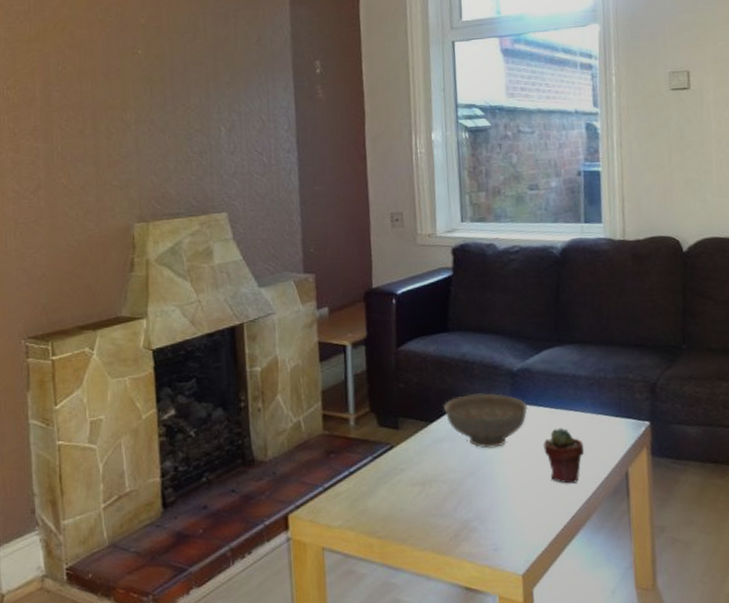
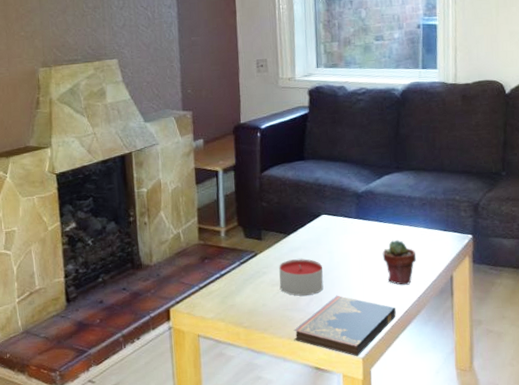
candle: none [420,452,474,498] -> present [279,258,324,296]
hardcover book: none [438,496,562,574] -> present [293,295,396,357]
decorative bowl: present [444,392,529,448] -> none [300,210,371,256]

